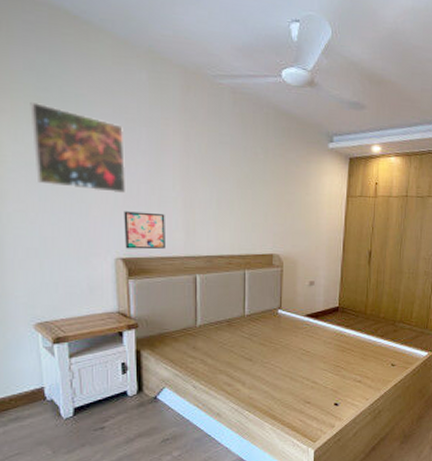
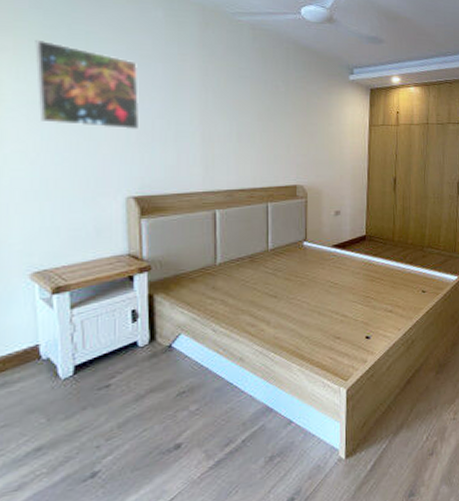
wall art: present [124,211,165,250] -> none [136,148,182,187]

